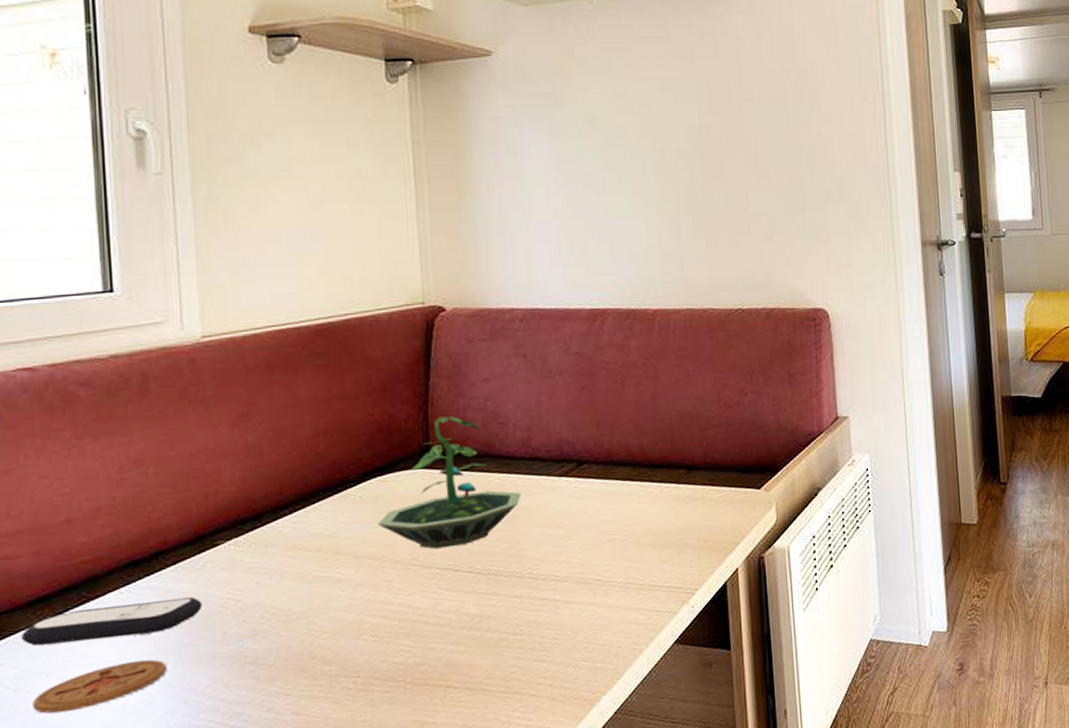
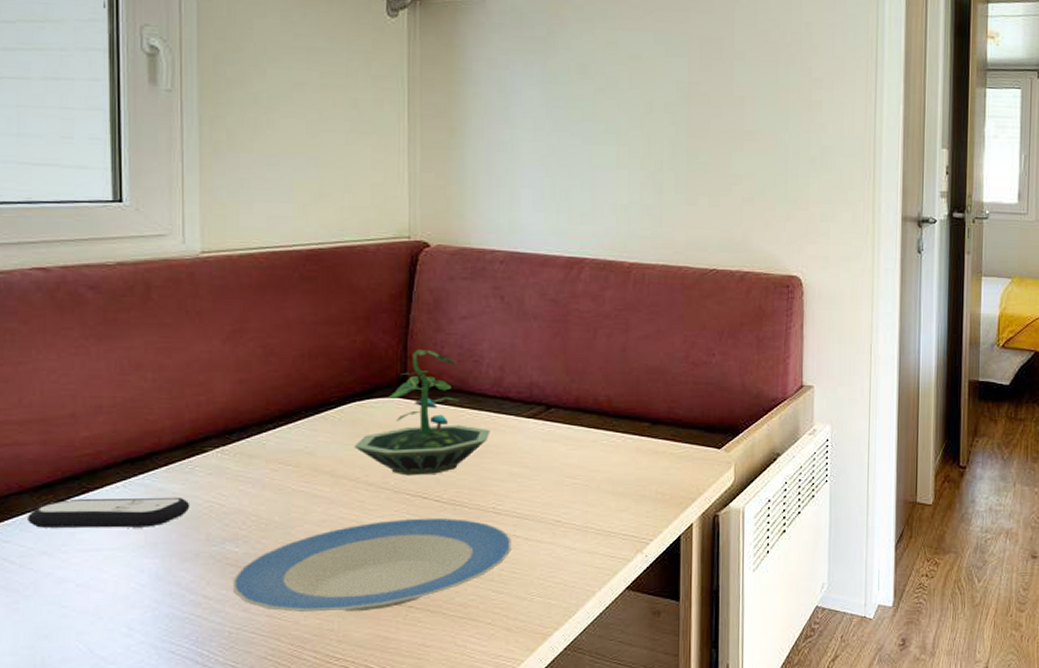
coaster: present [33,659,167,714] -> none [35,550,155,592]
plate: none [253,588,552,707] -> present [232,517,512,613]

